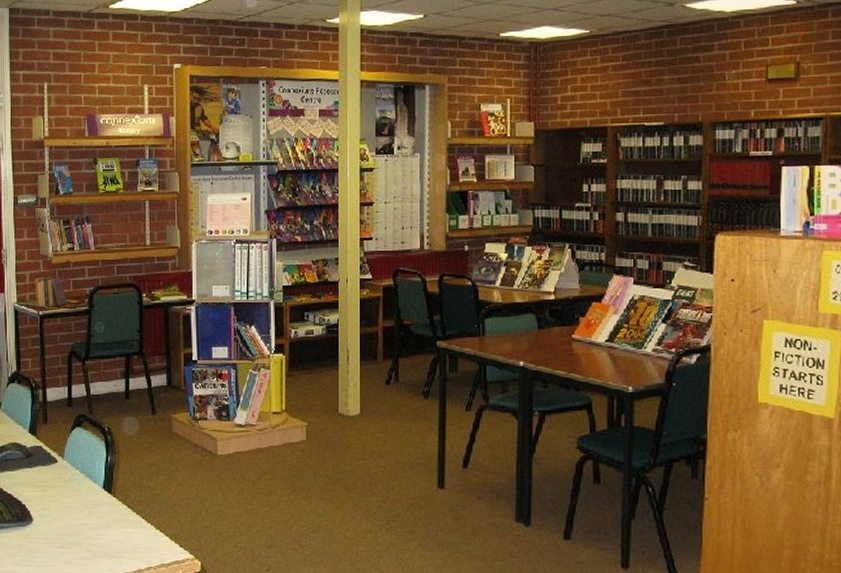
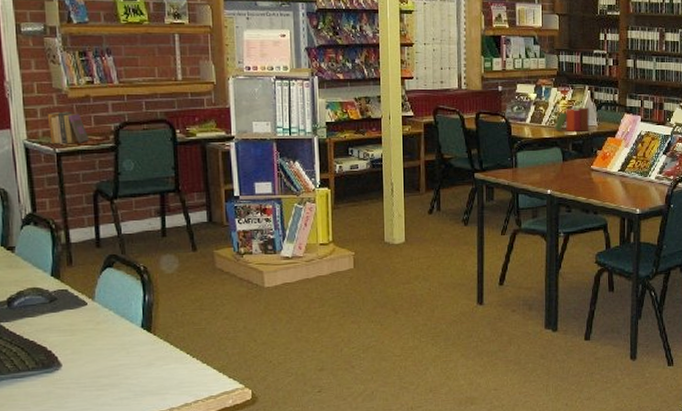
books: none [528,267,570,295] -> present [554,106,590,131]

